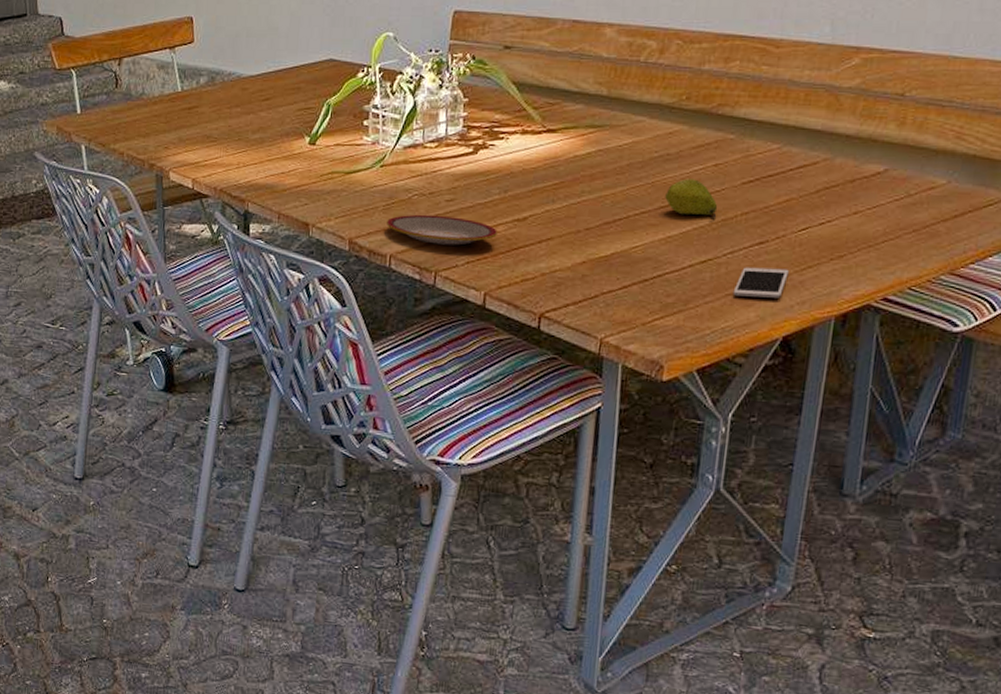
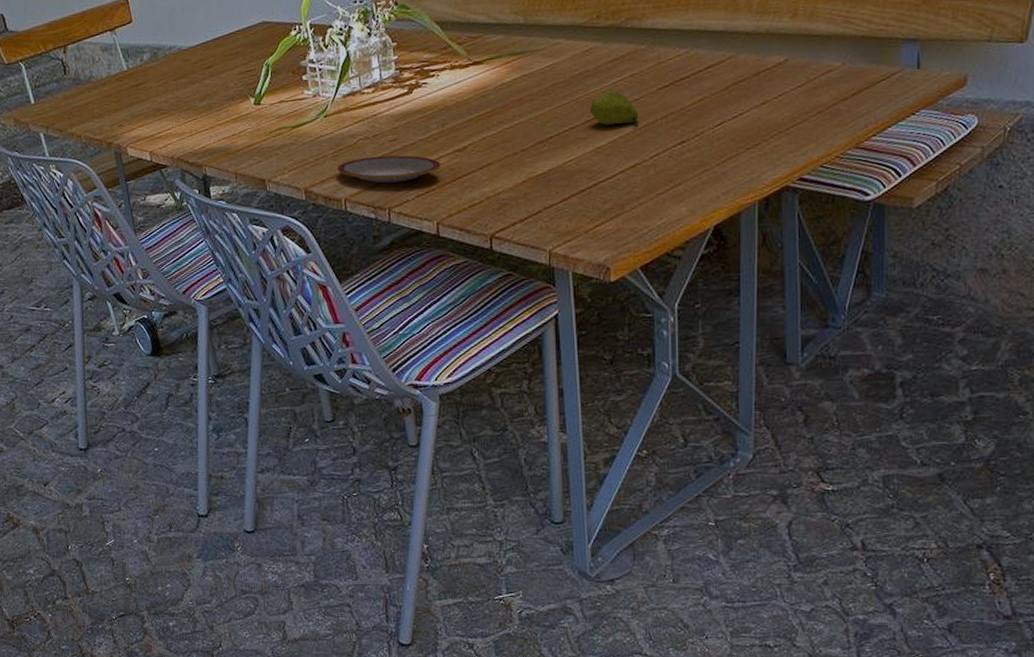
cell phone: present [733,267,789,298] -> none [663,163,711,194]

